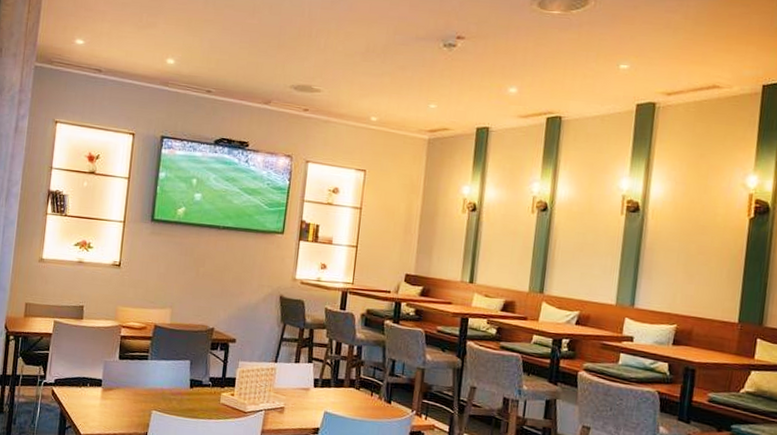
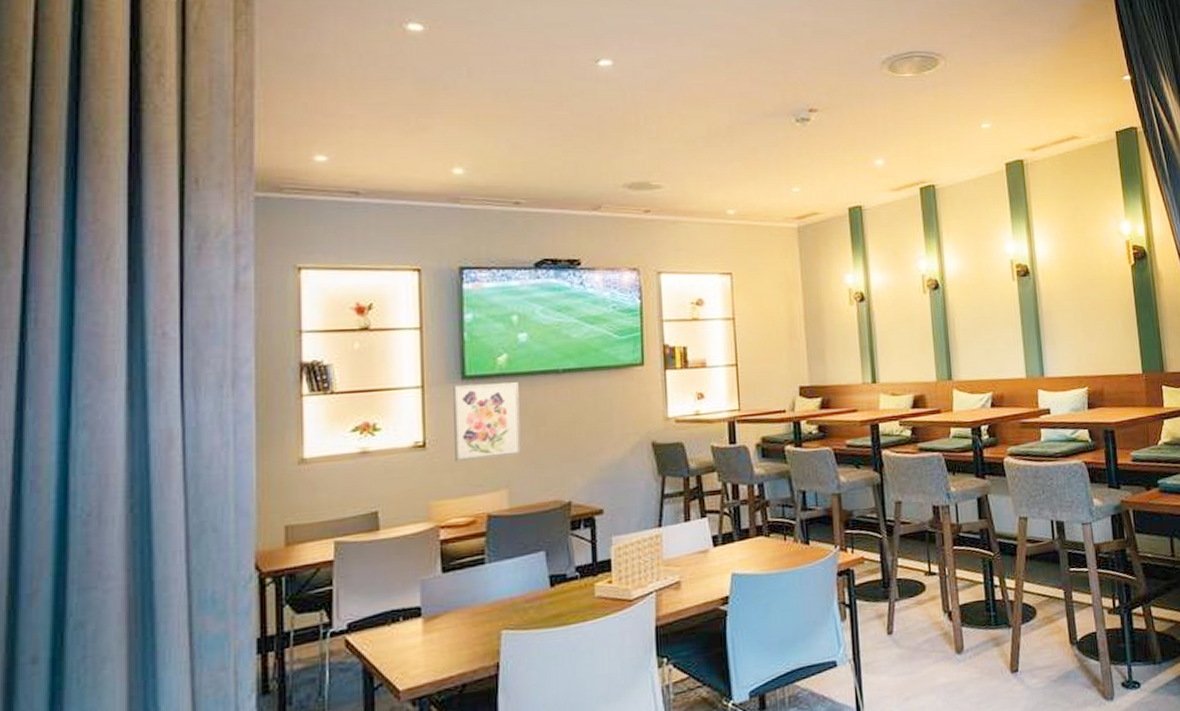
wall art: none [139,224,190,286] -> present [453,382,521,462]

